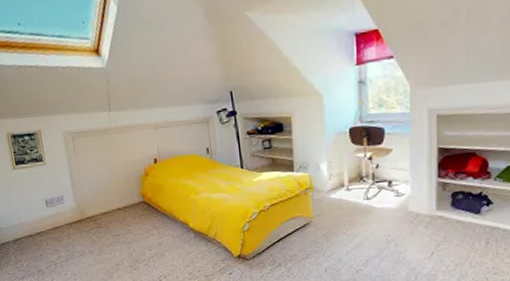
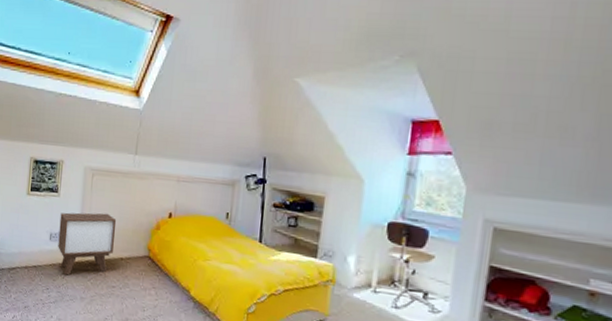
nightstand: none [50,171,110,235] -> present [58,212,117,275]

